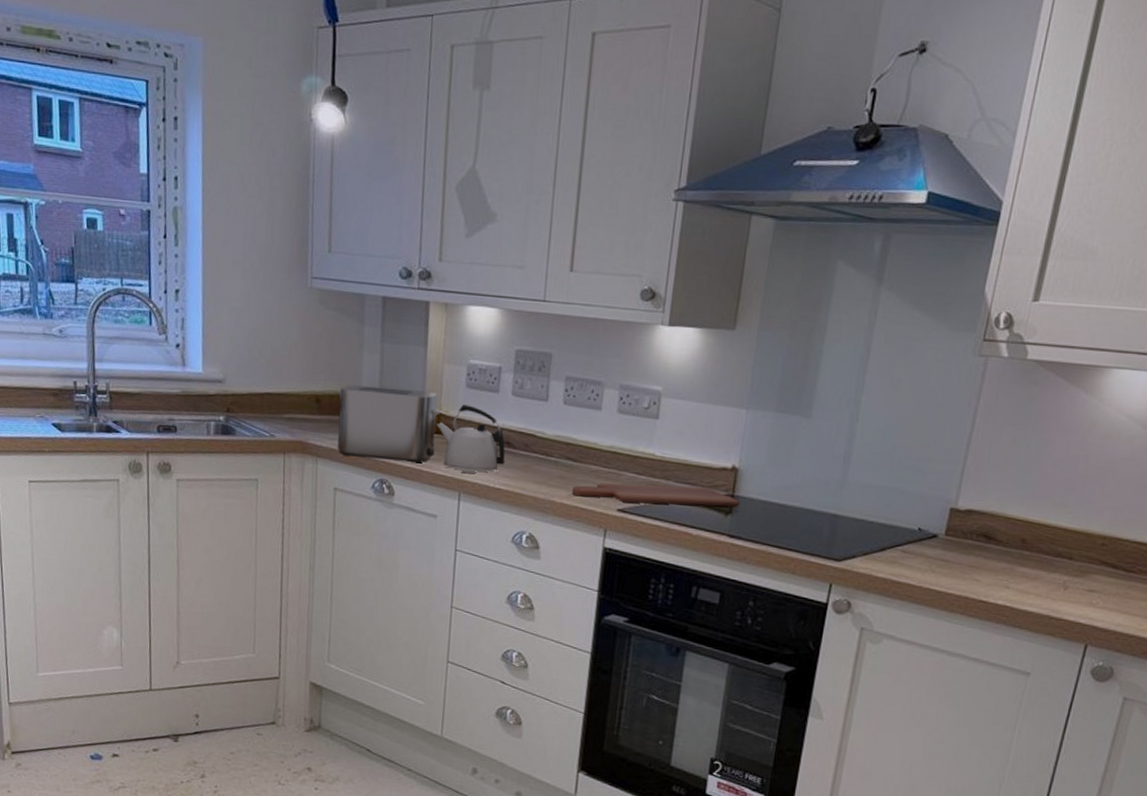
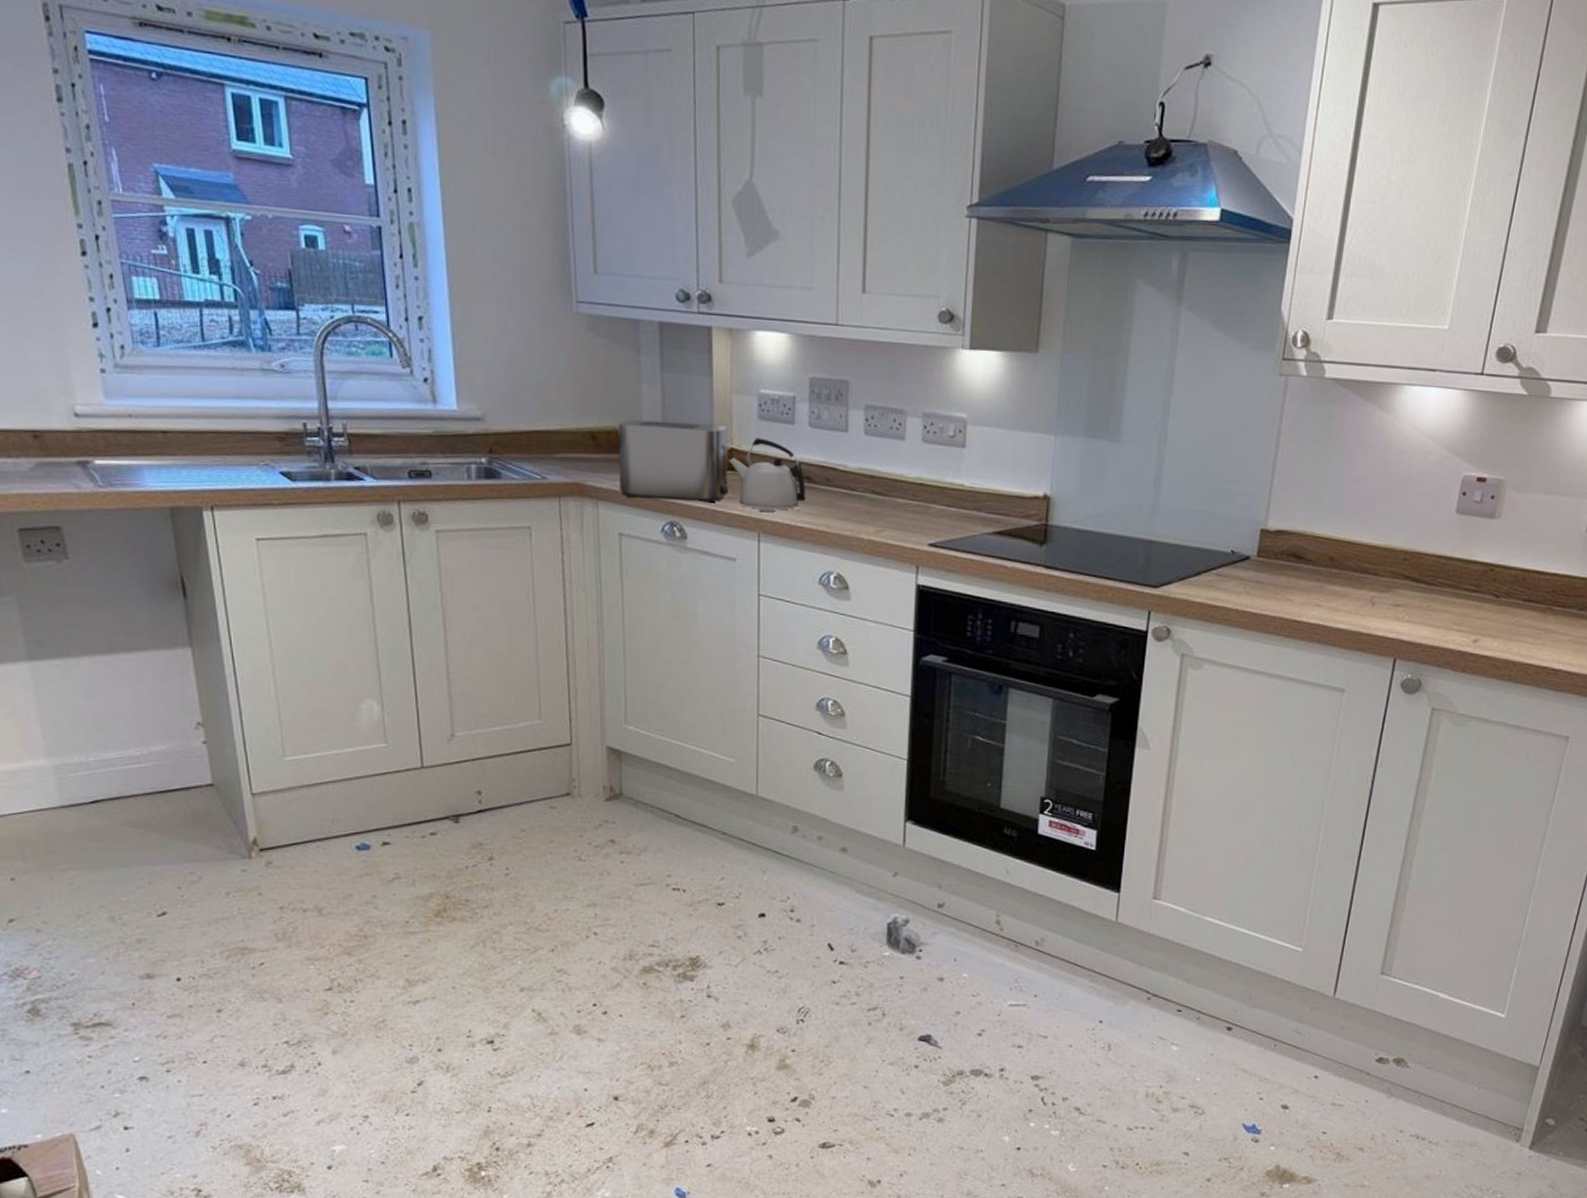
cutting board: present [572,483,739,507] -> none [880,516,1053,537]

